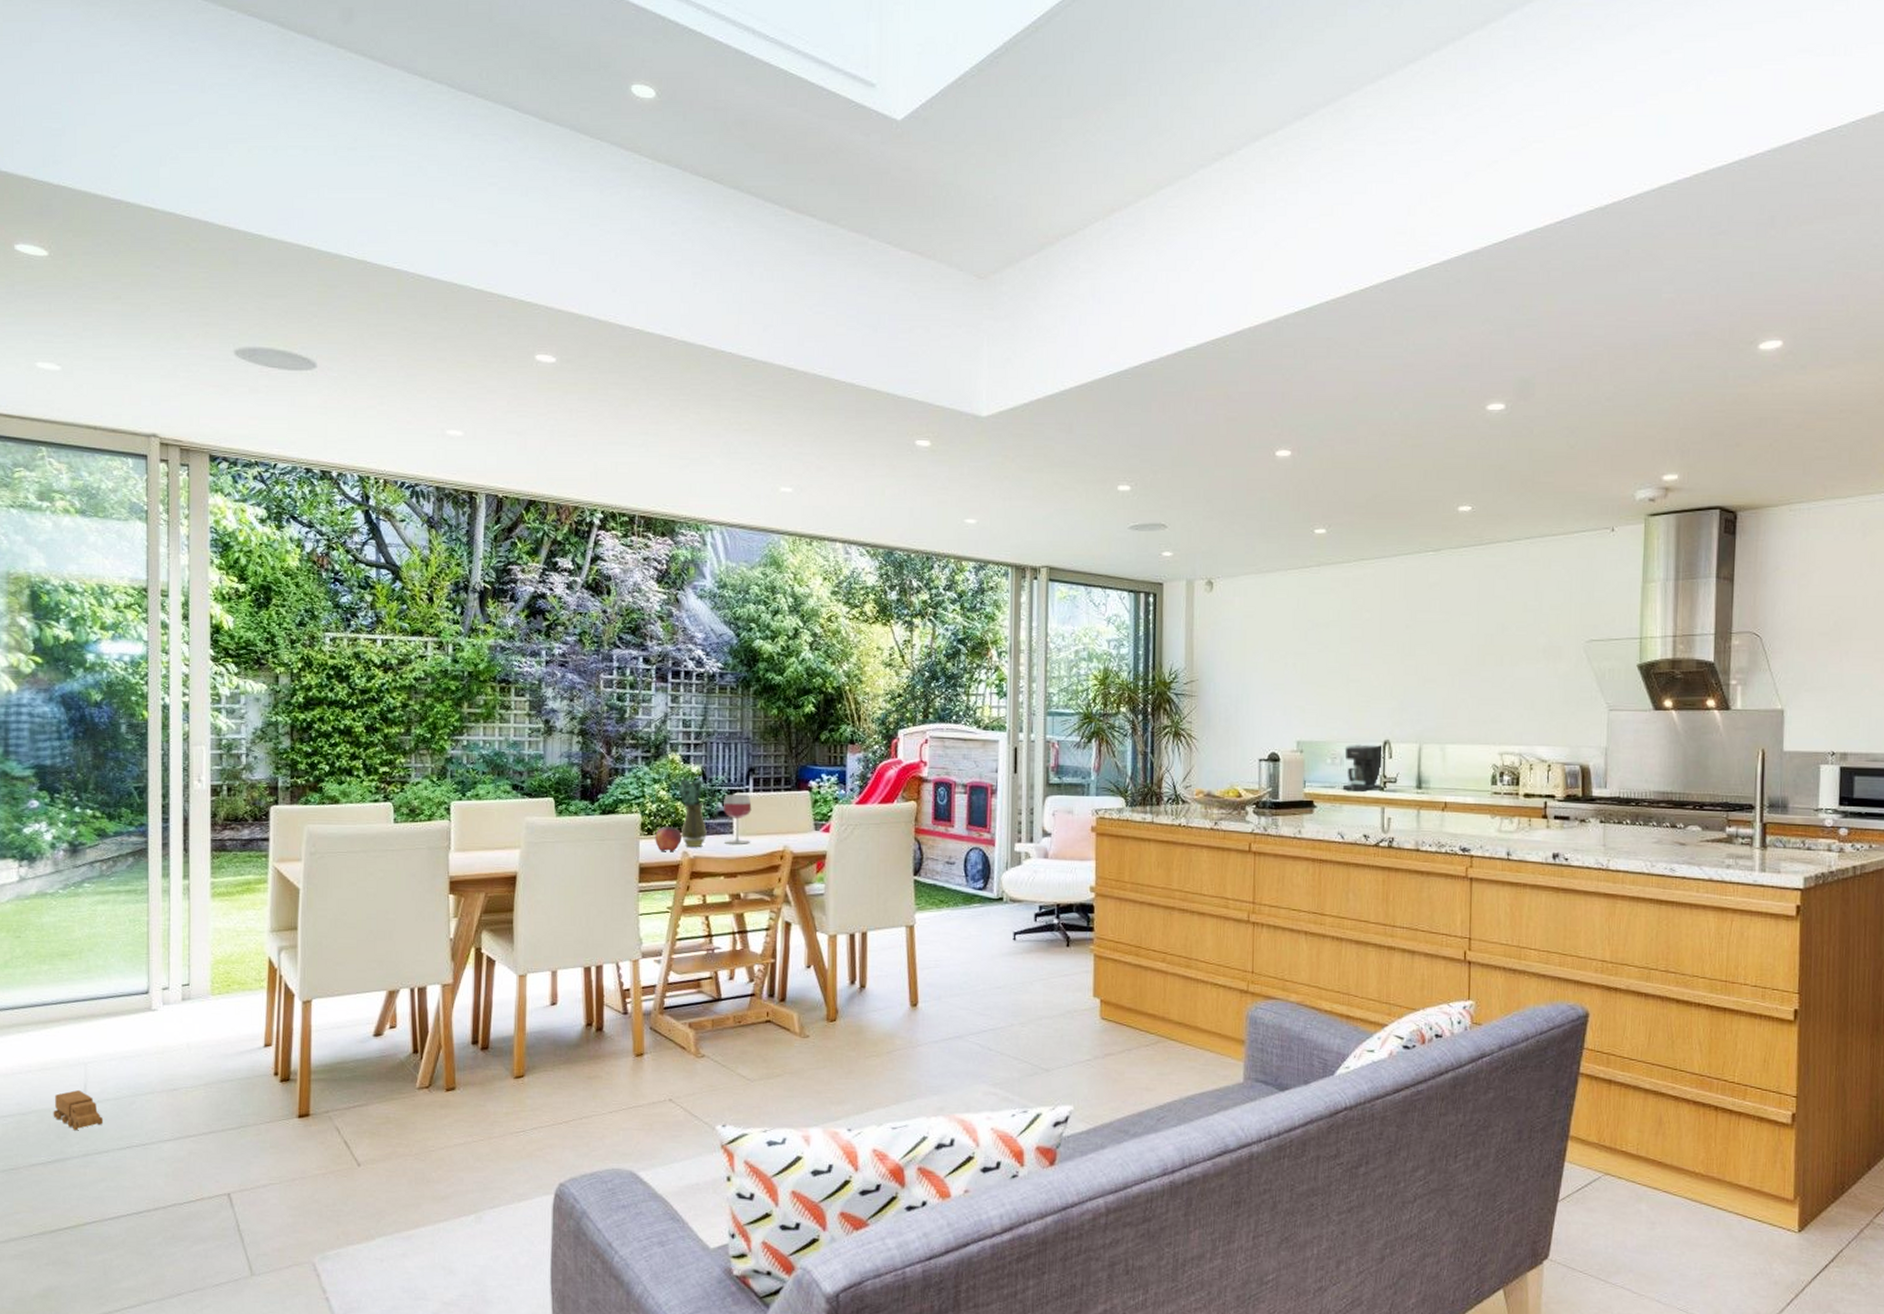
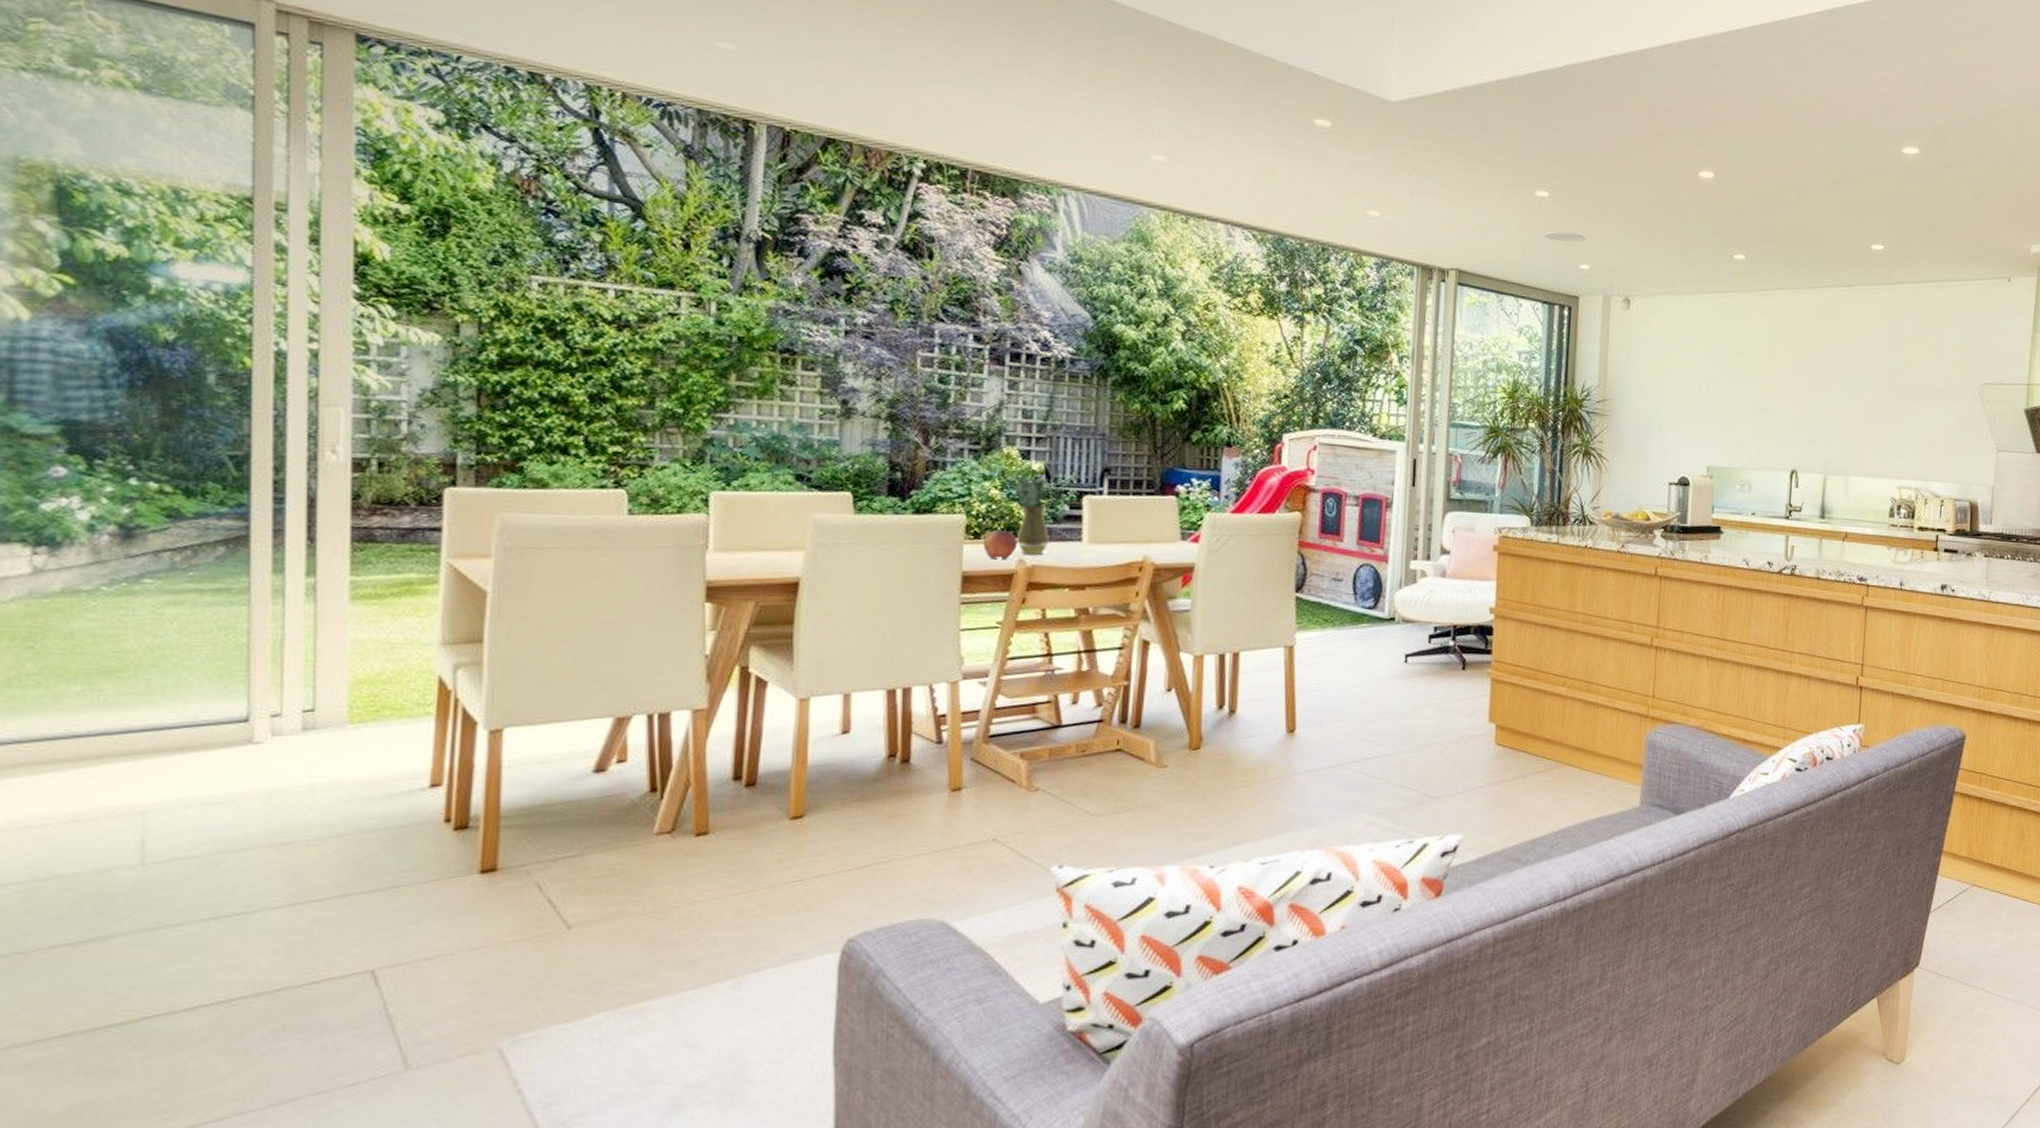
toy truck: present [53,1090,104,1131] -> none [88,848,173,900]
wineglass: present [724,794,752,844] -> none [1071,496,1106,553]
coffee maker: present [1342,744,1386,792] -> none [1749,473,1791,519]

